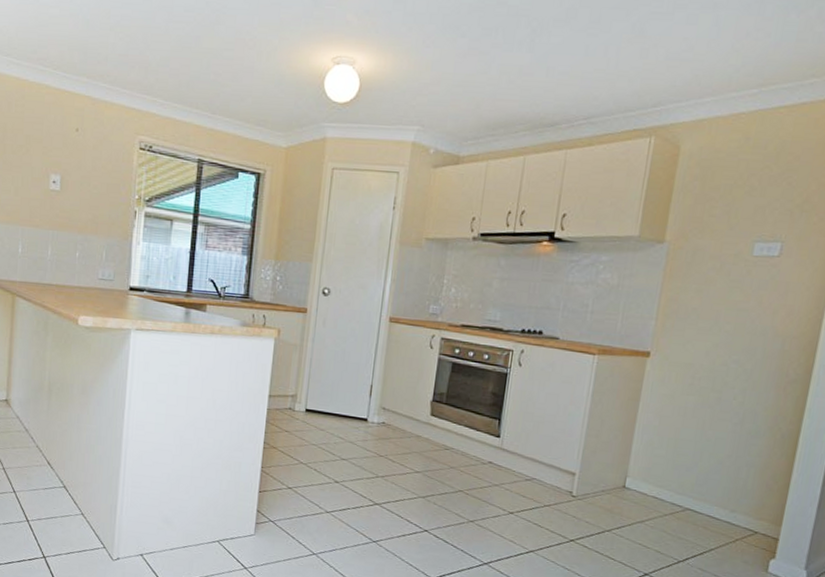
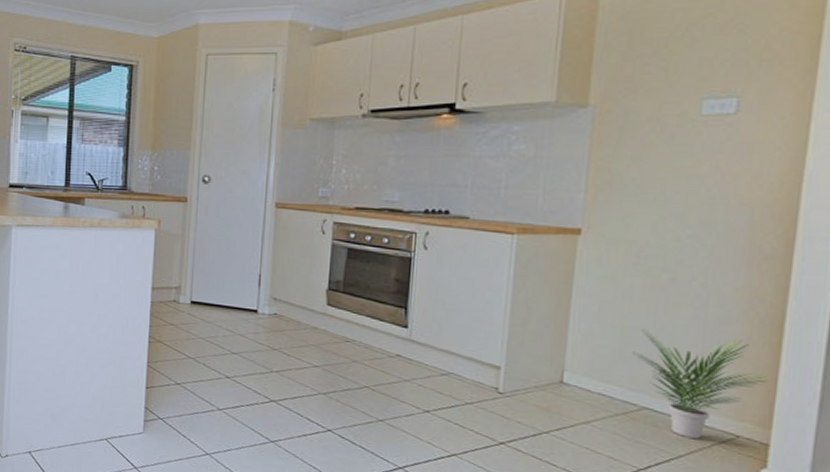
potted plant: none [681,441,783,535] -> present [631,329,768,439]

